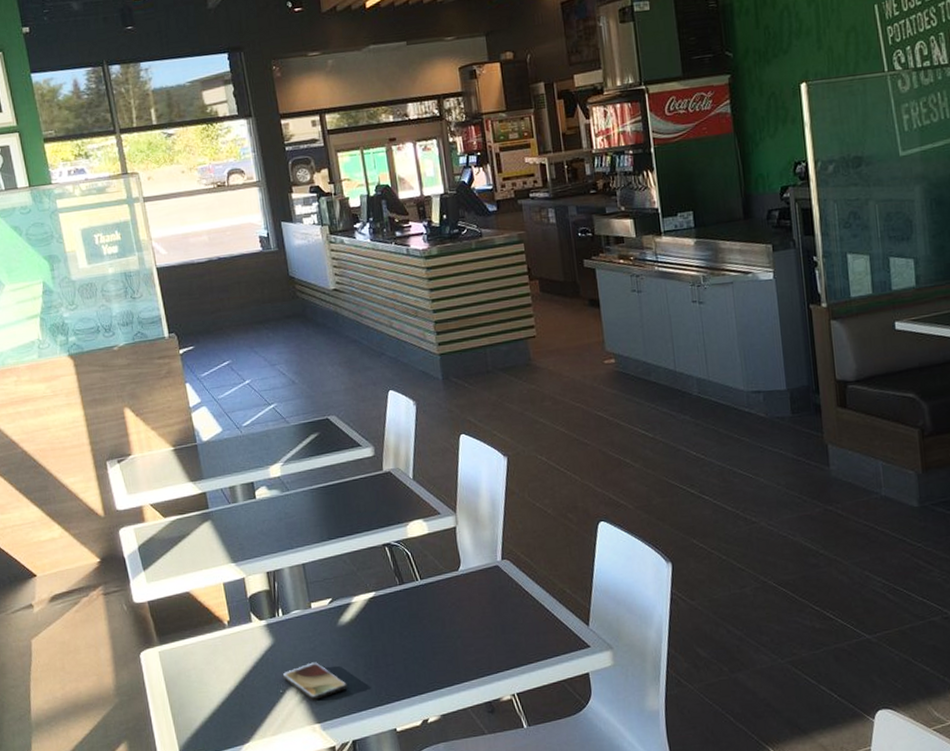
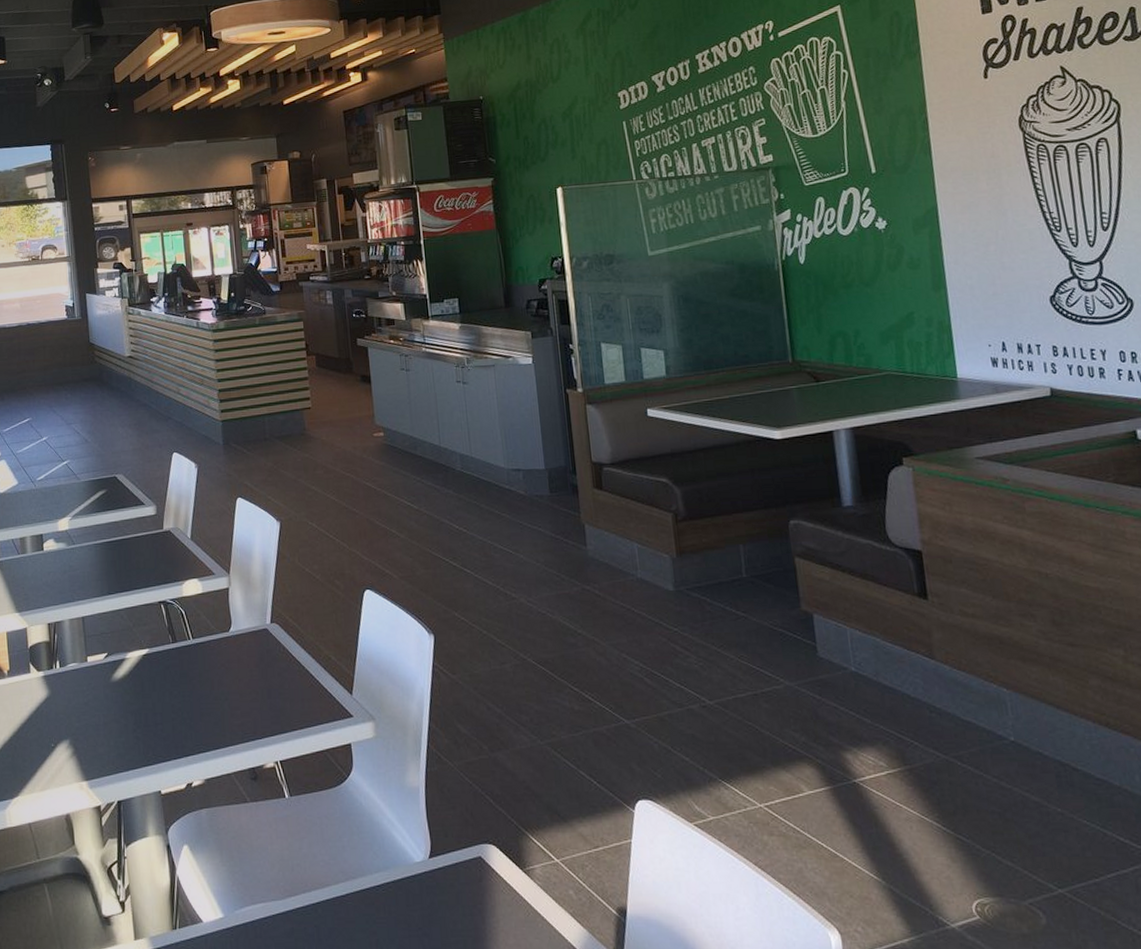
smartphone: present [282,662,348,700] -> none [55,717,116,756]

